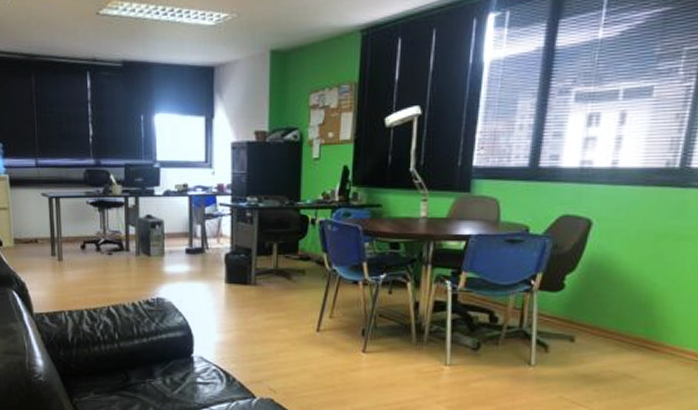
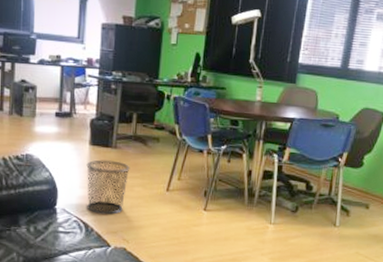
waste bin: none [223,299,273,361] -> present [86,160,130,215]

